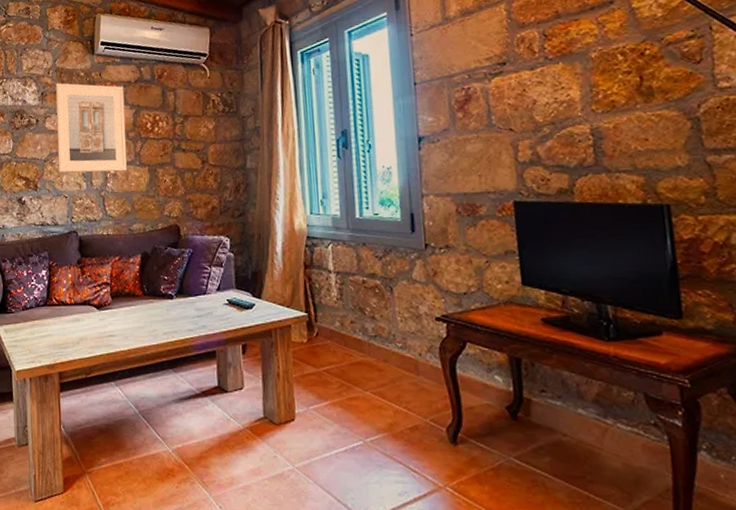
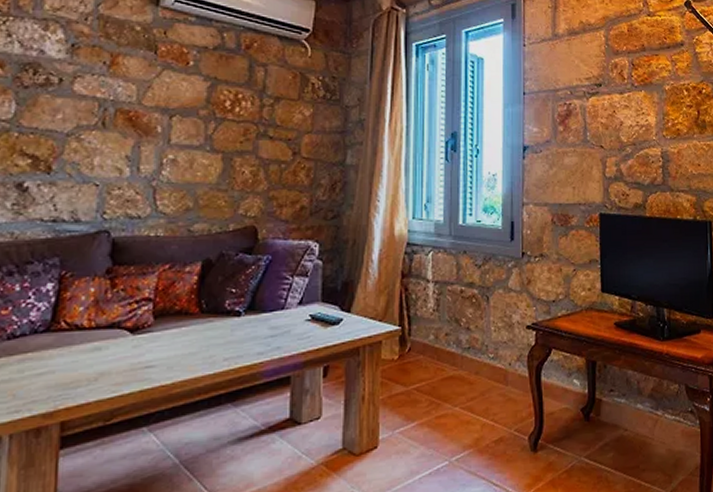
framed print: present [56,82,127,173] -> none [88,34,197,157]

